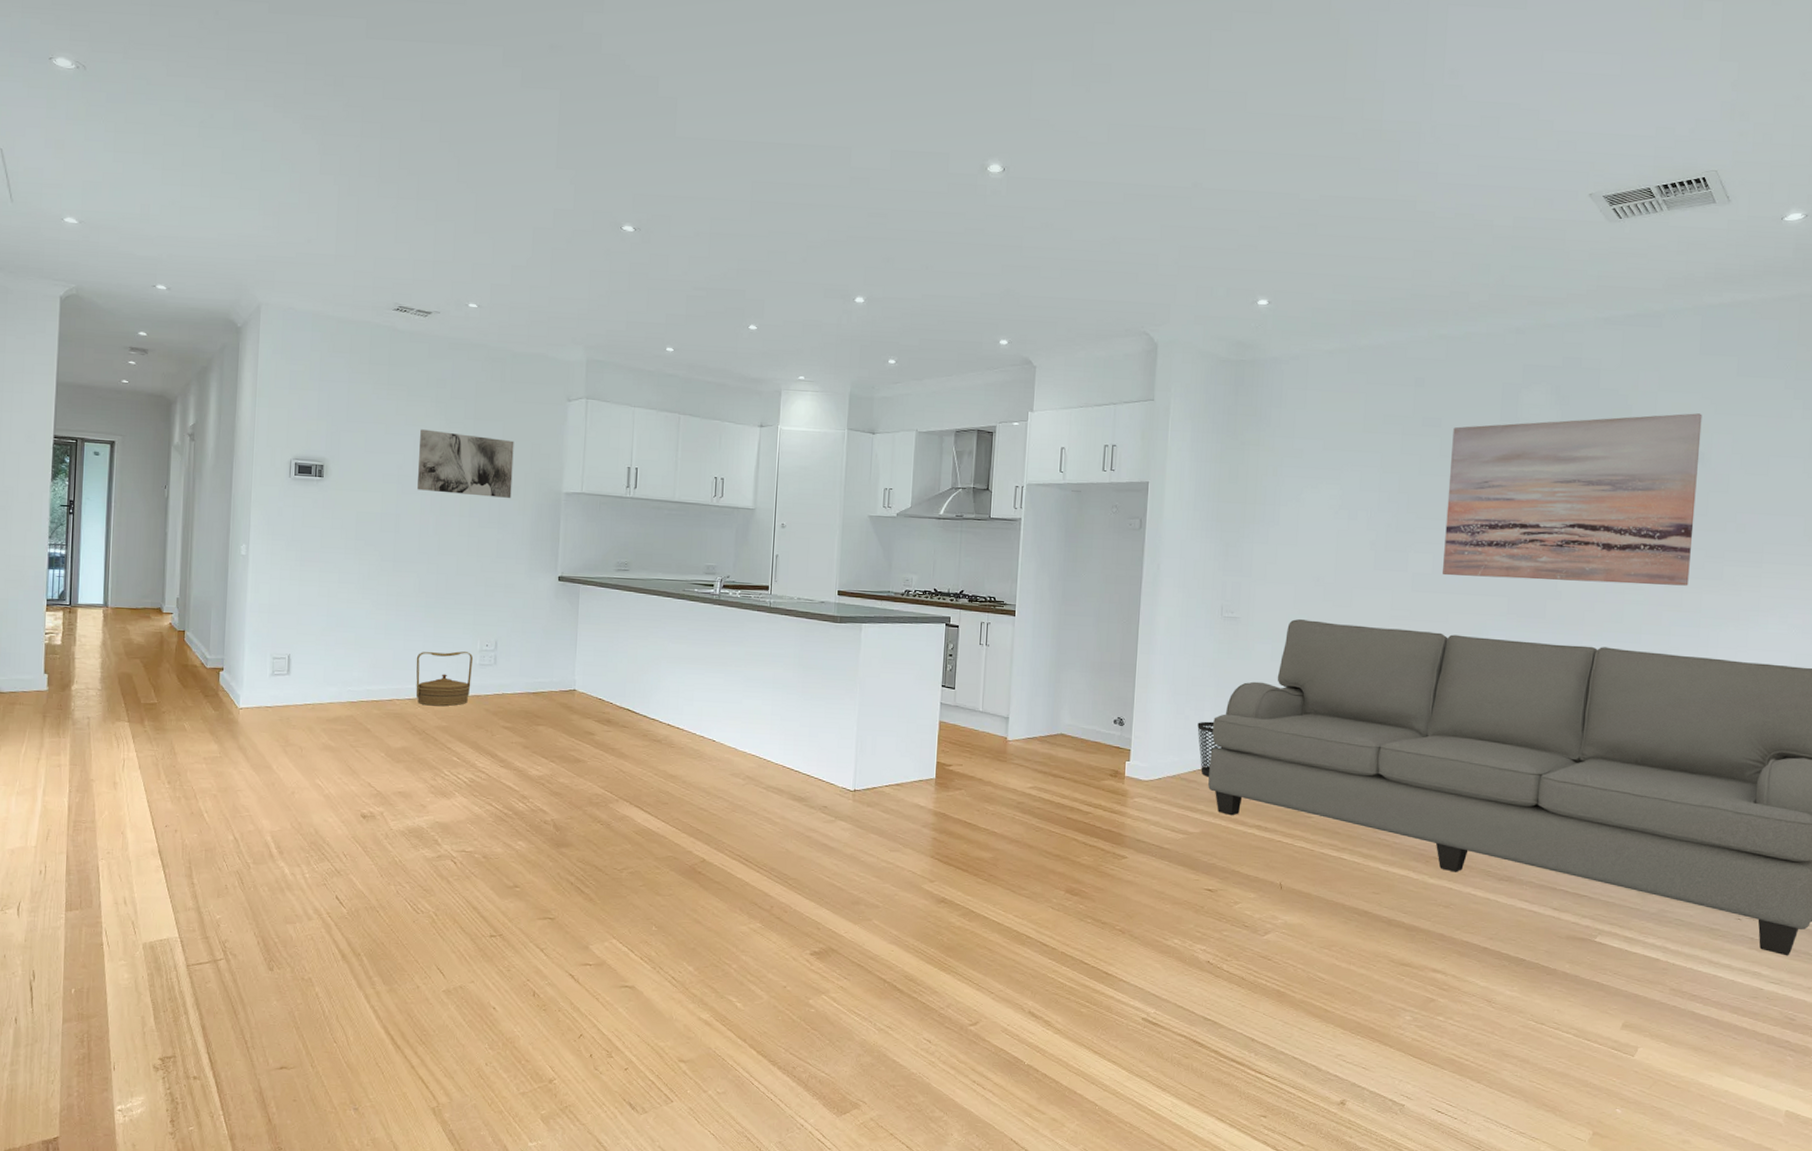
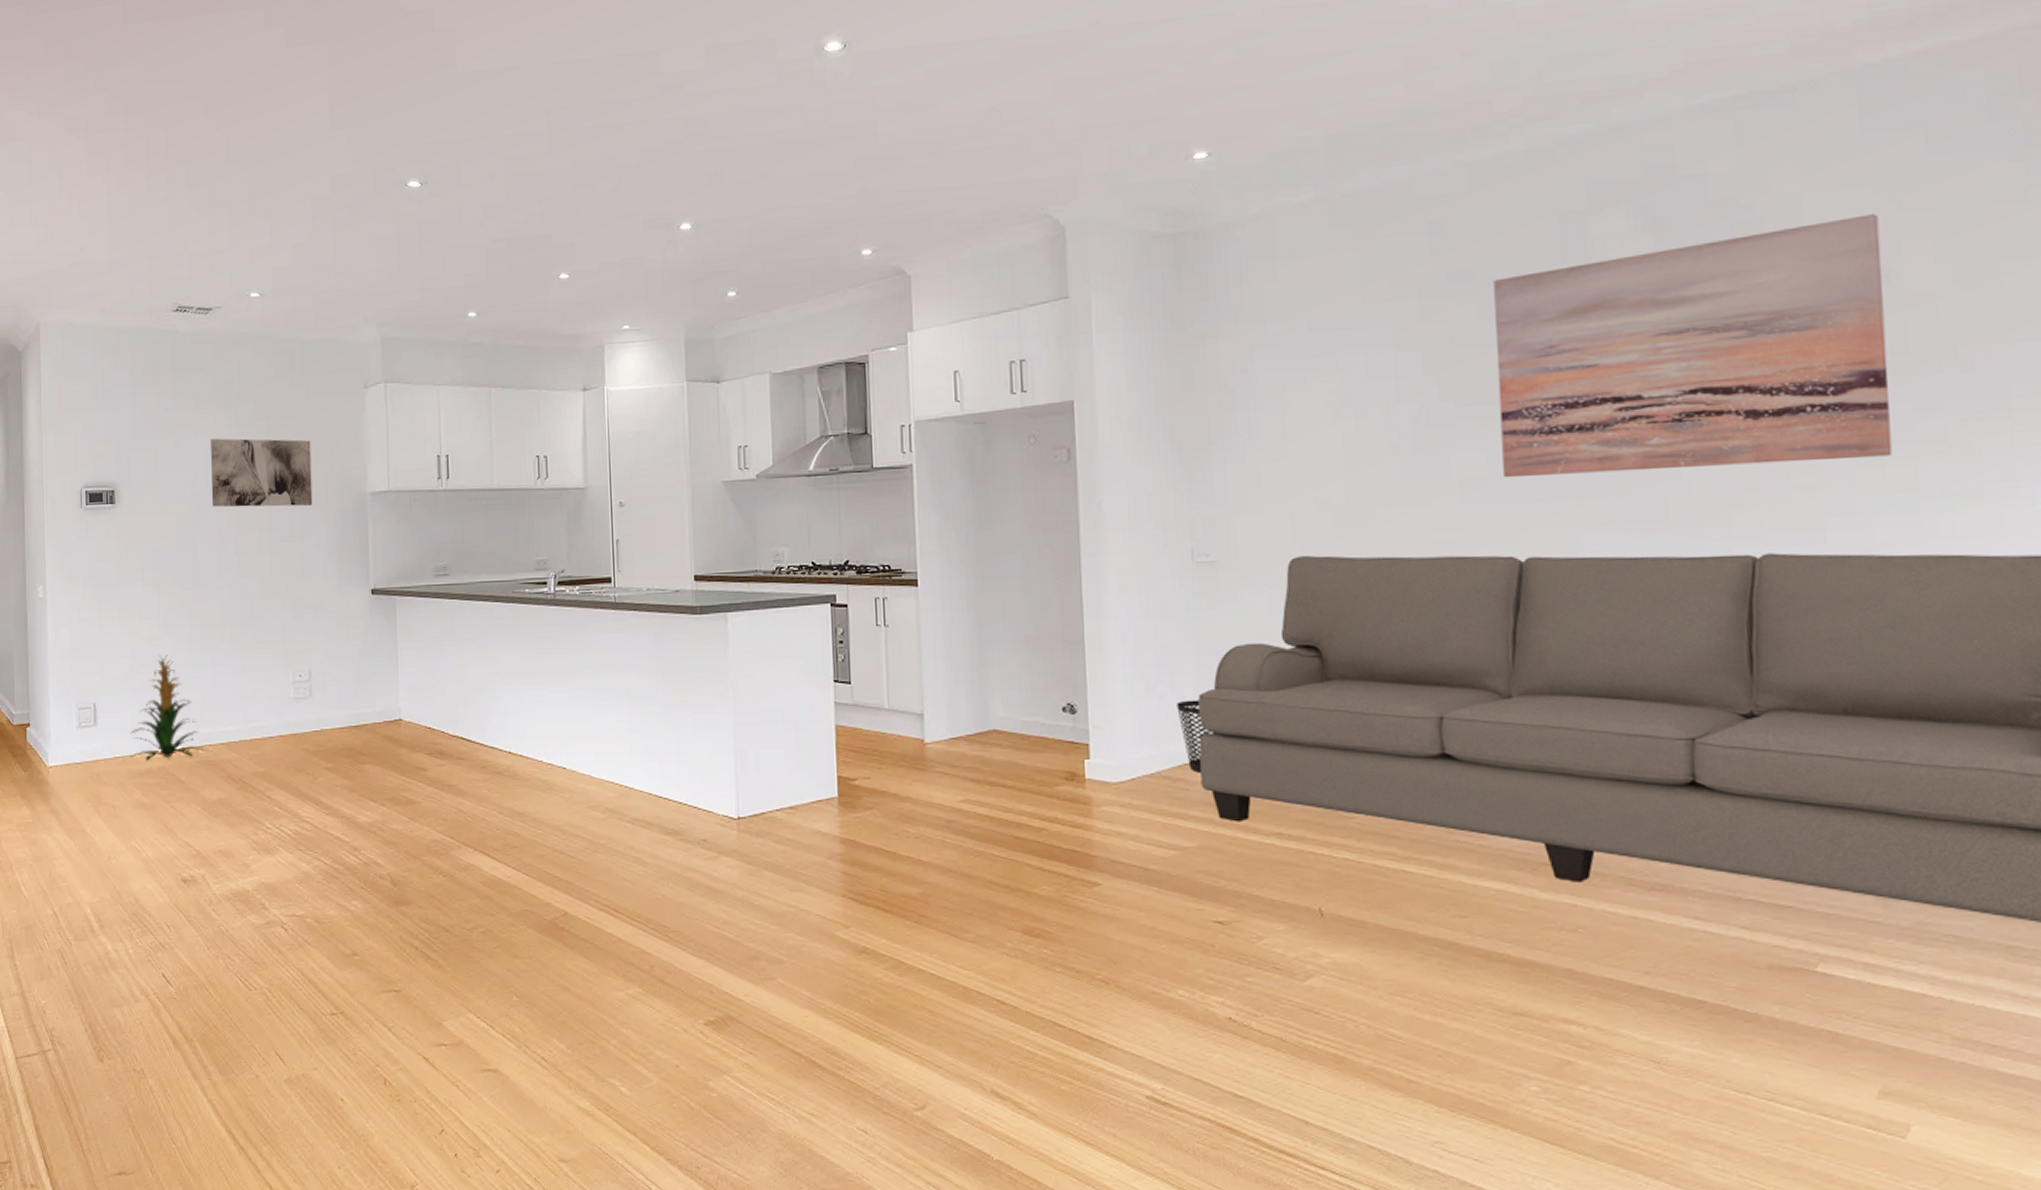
indoor plant: none [322,616,392,709] -> present [130,654,204,760]
basket: present [415,651,474,706] -> none [226,685,287,750]

